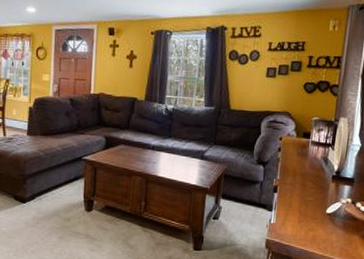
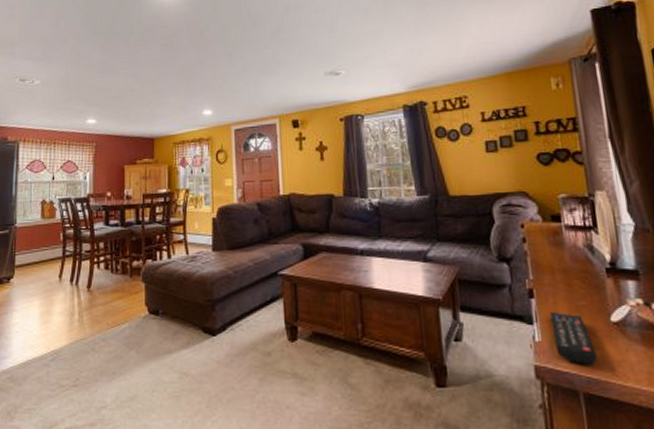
remote control: none [284,203,311,241] -> present [550,311,597,365]

